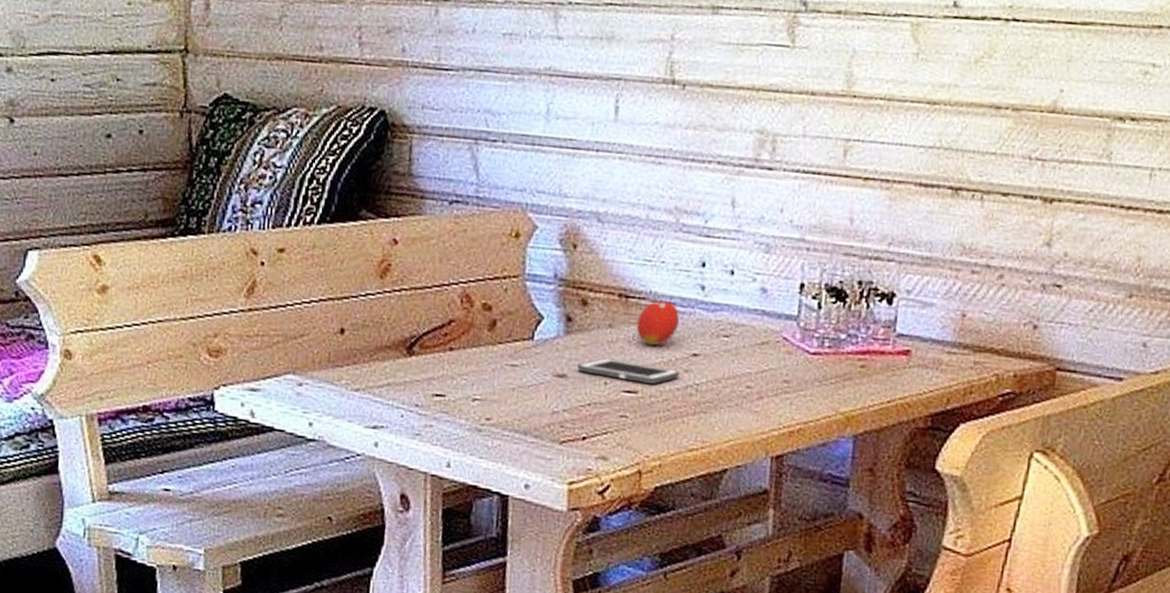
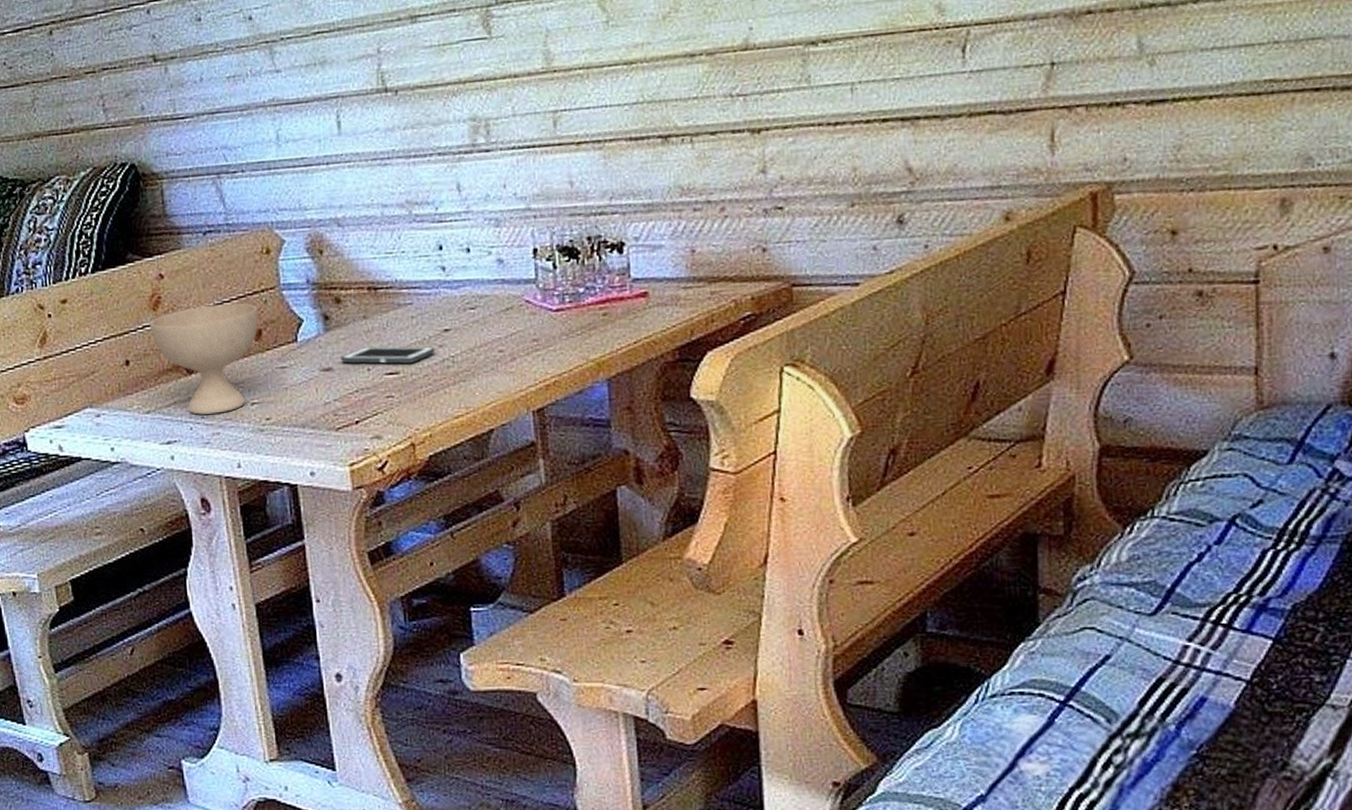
bowl: none [373,282,497,404] -> present [149,303,259,415]
fruit: present [636,296,680,346] -> none [388,281,427,329]

